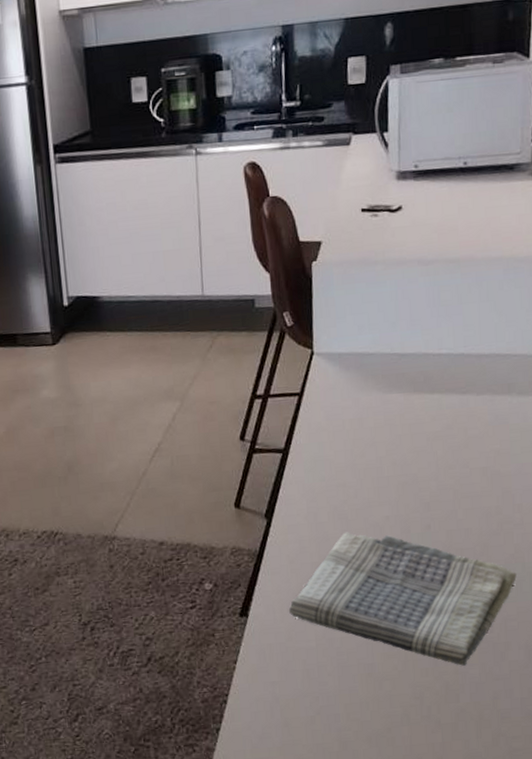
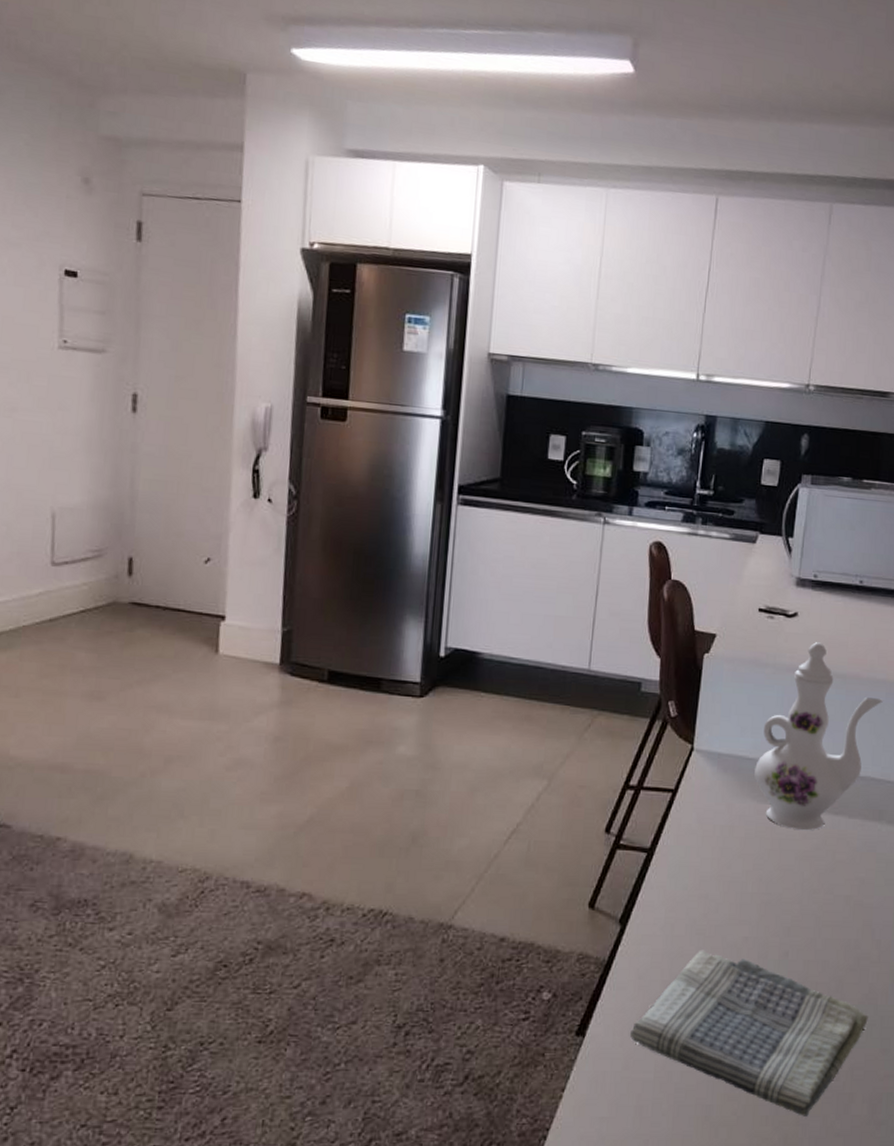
ewer: none [376,231,502,413] -> present [754,642,884,830]

